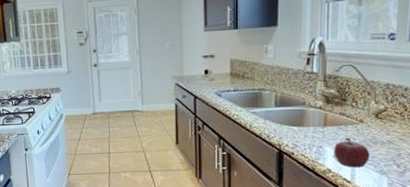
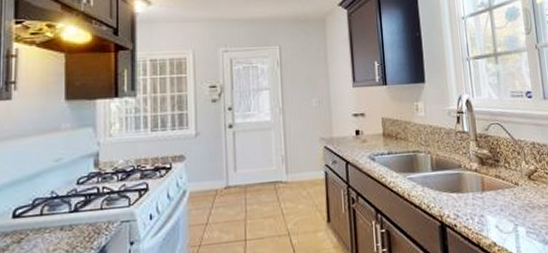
fruit: present [334,137,370,168] -> none [495,203,531,239]

